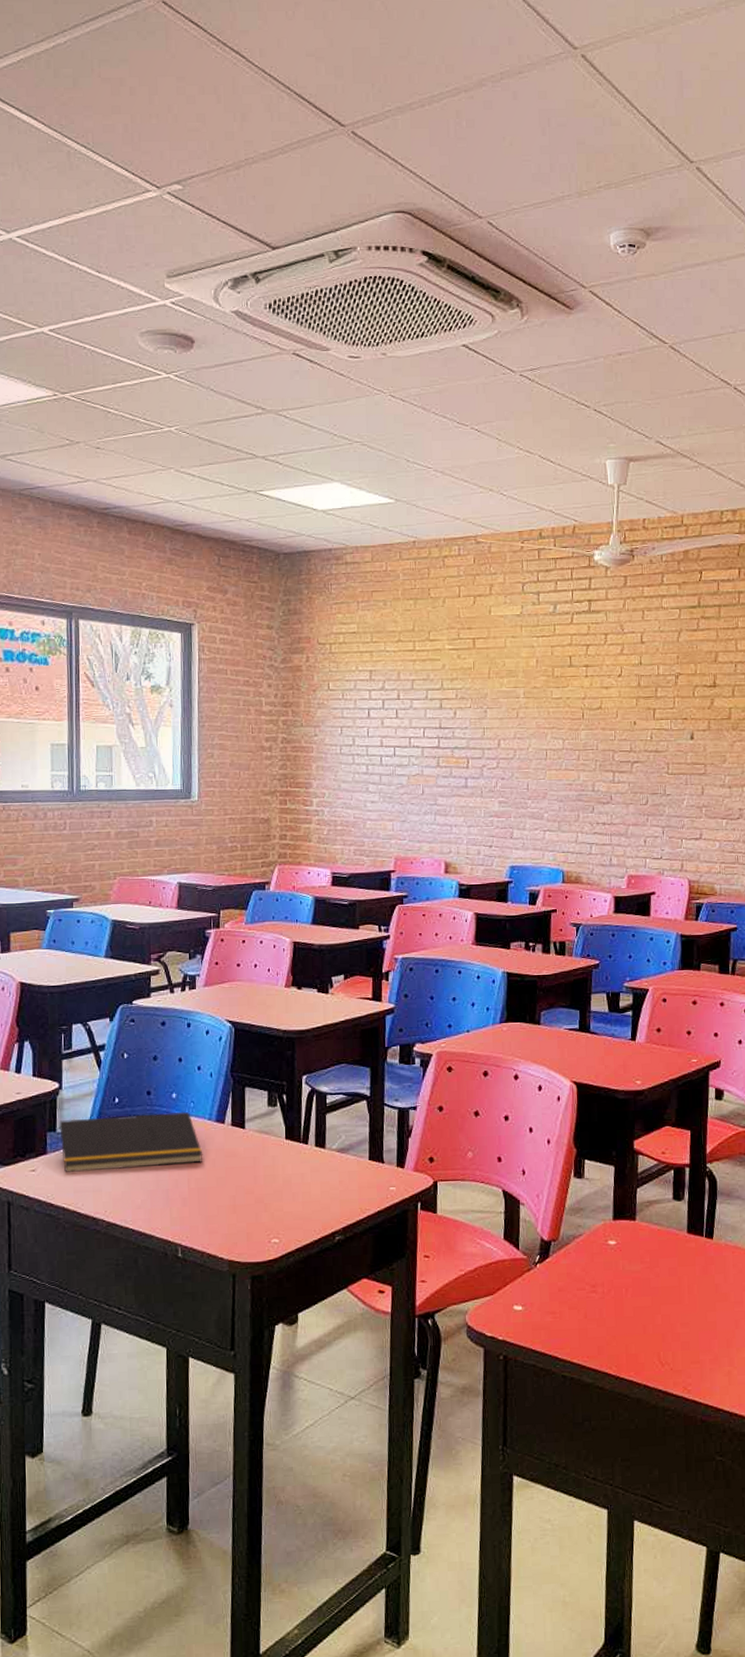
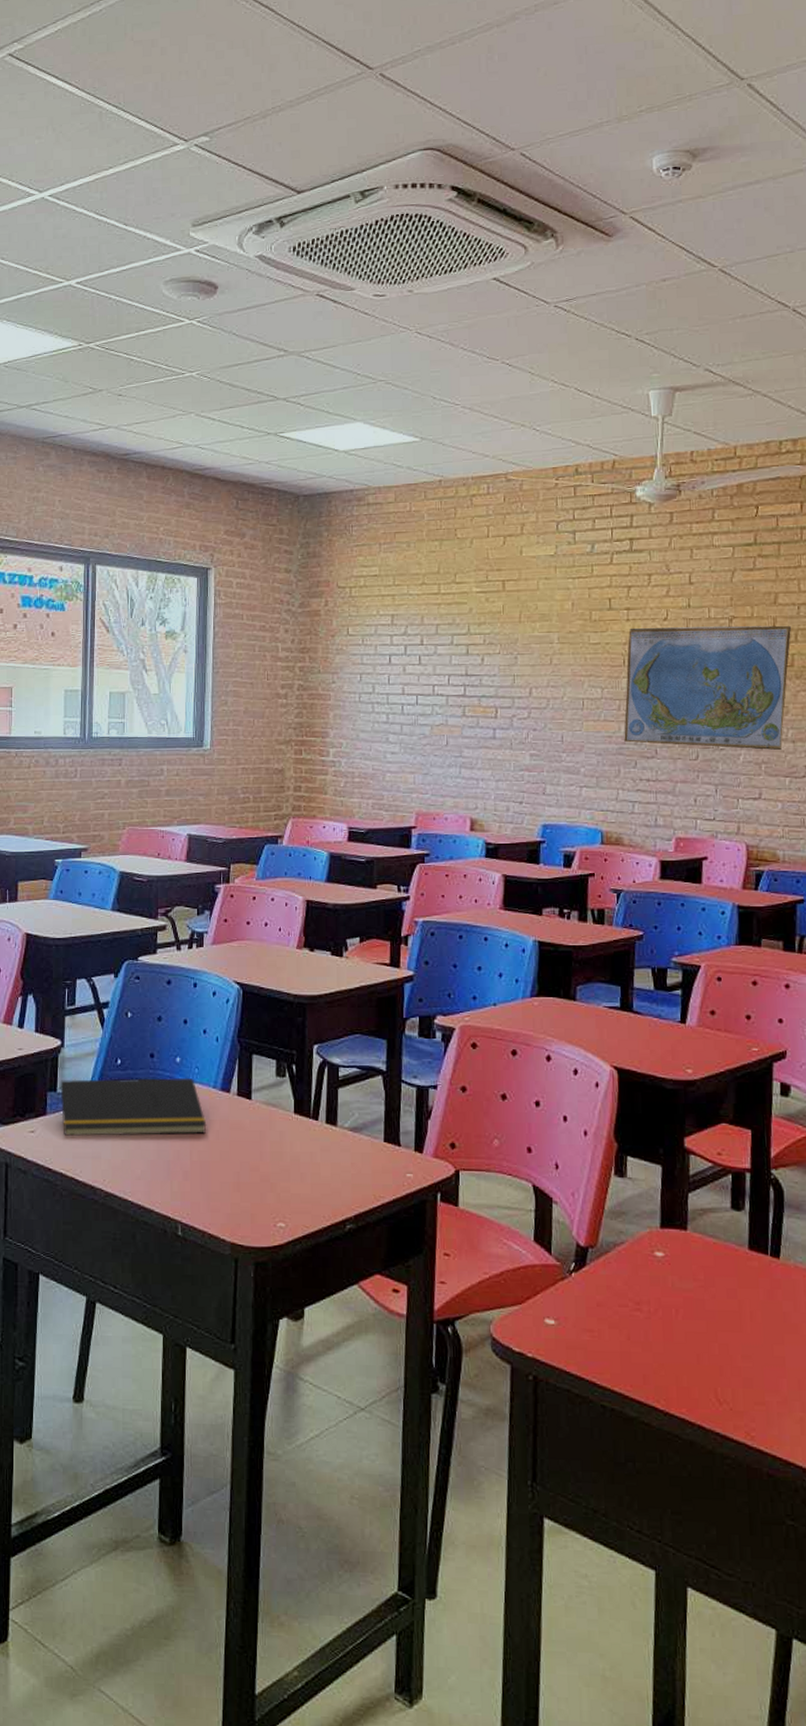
world map: none [583,681,730,796] -> present [624,625,792,751]

